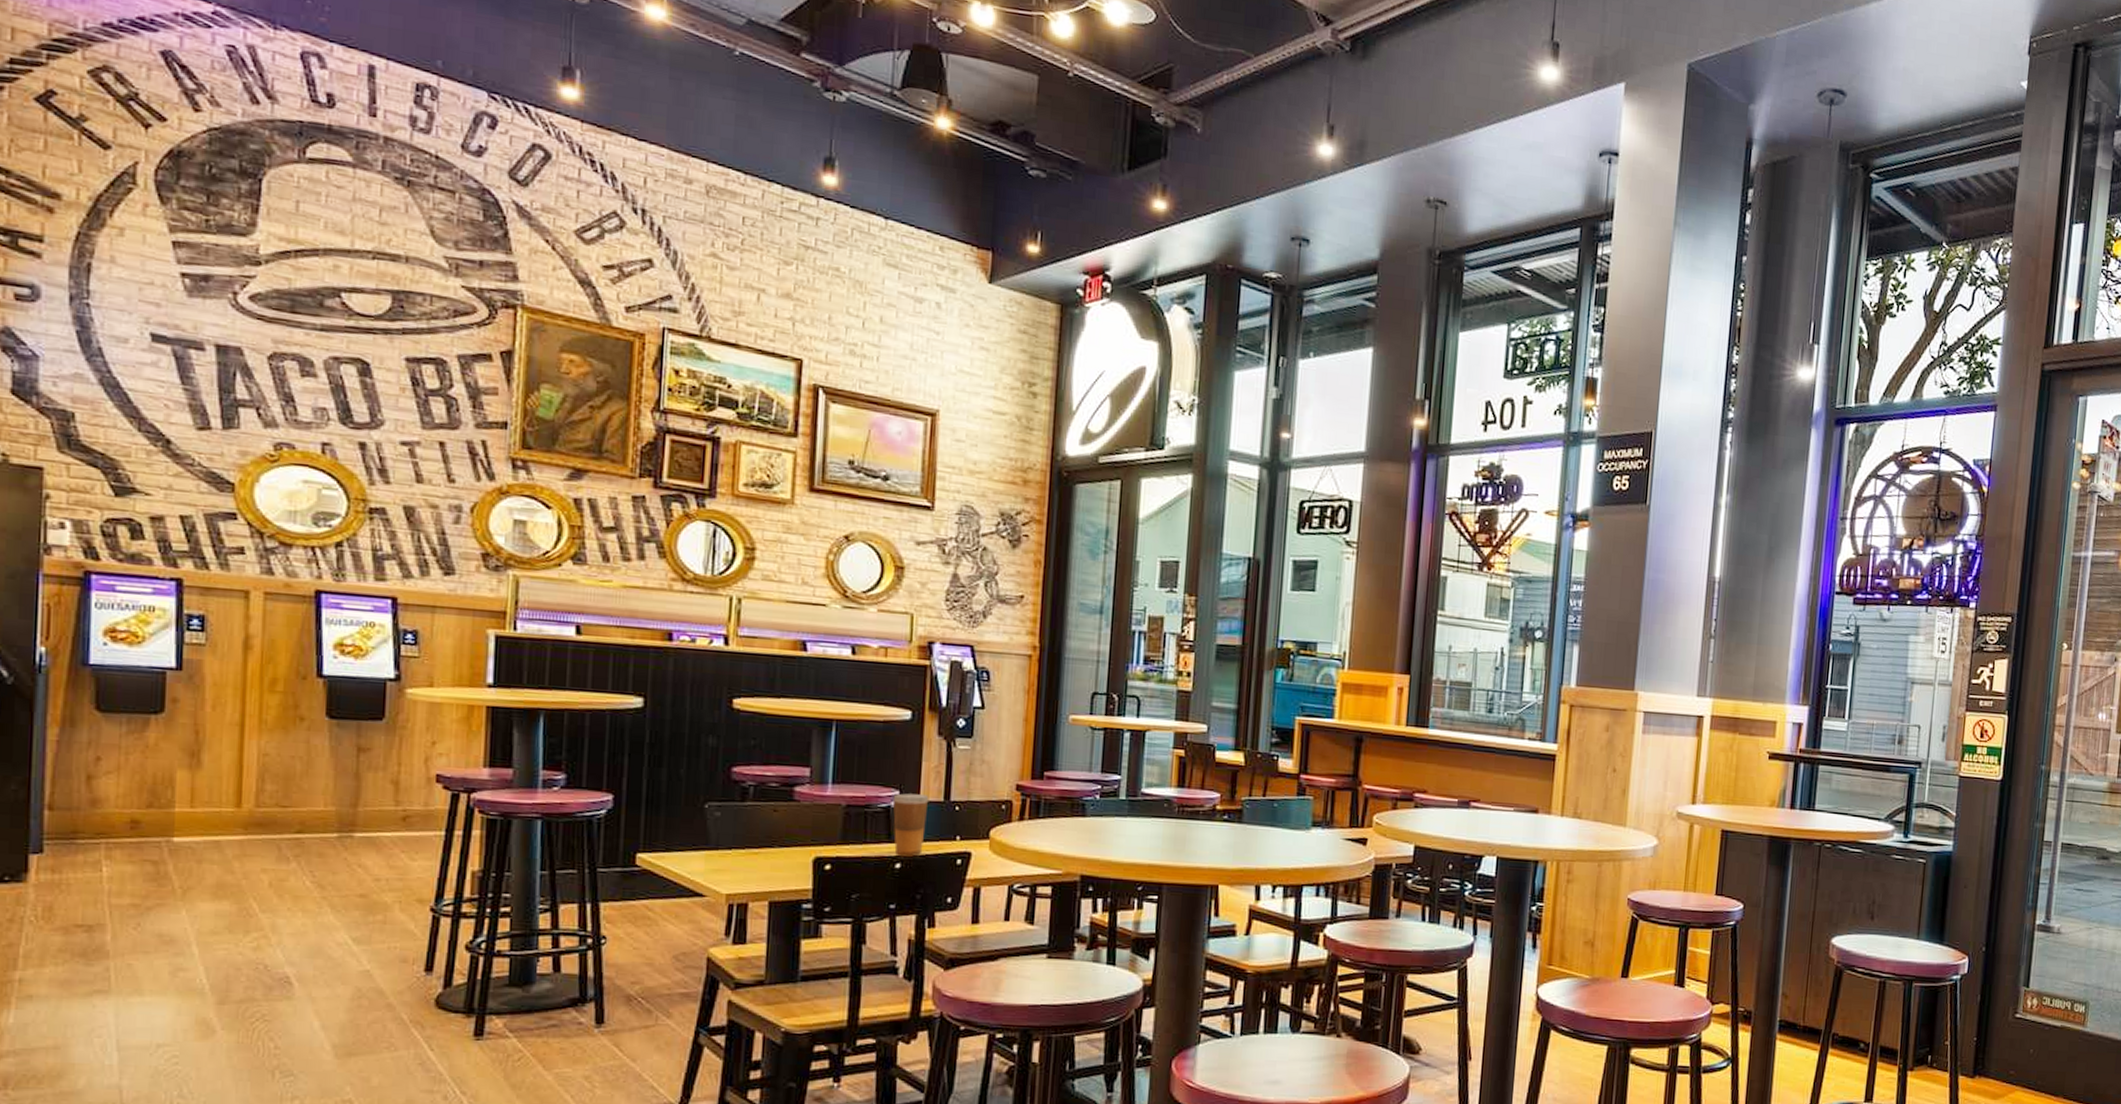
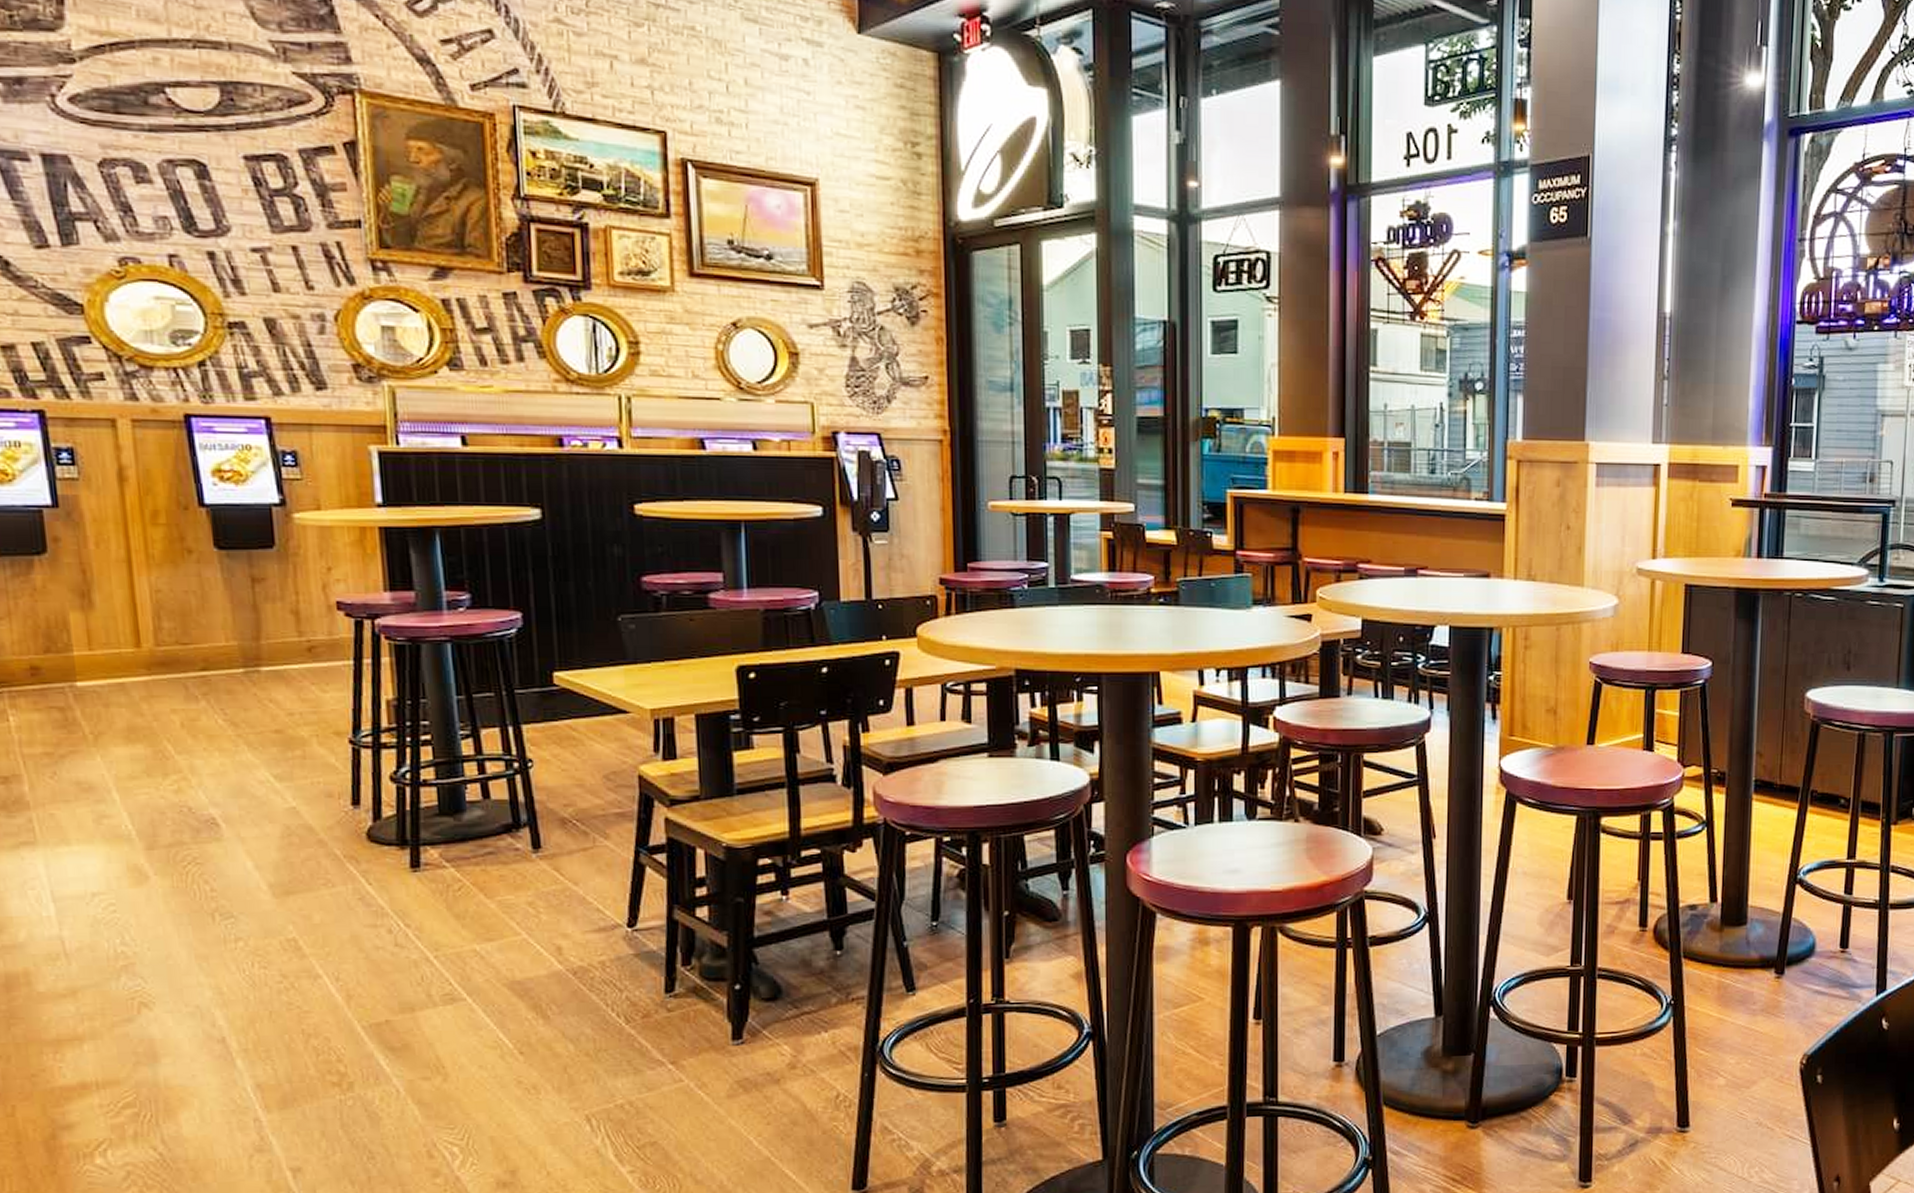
beverage cup: present [893,793,928,858] -> none [812,594,850,661]

